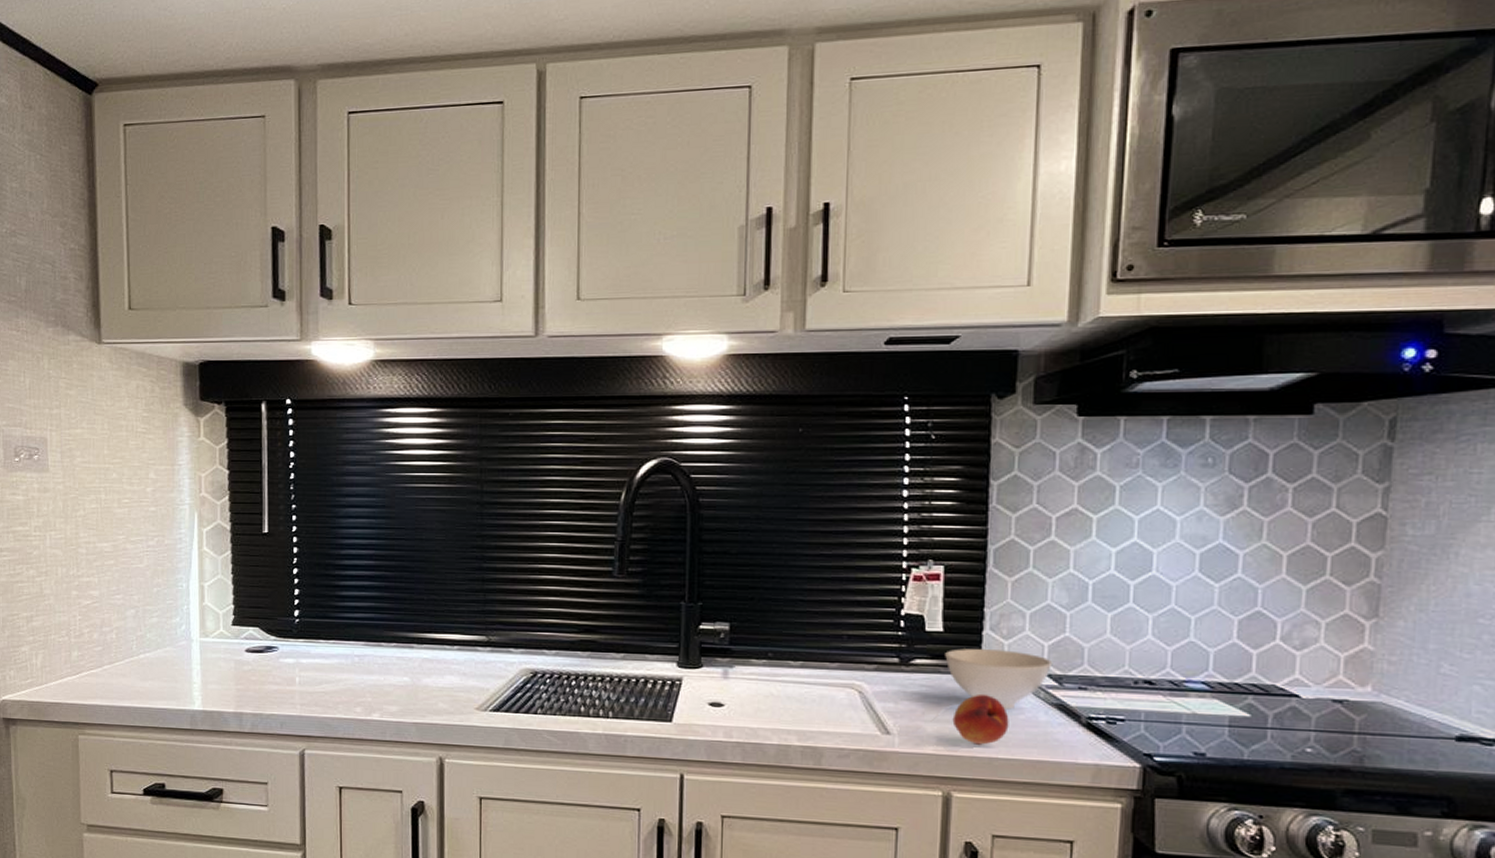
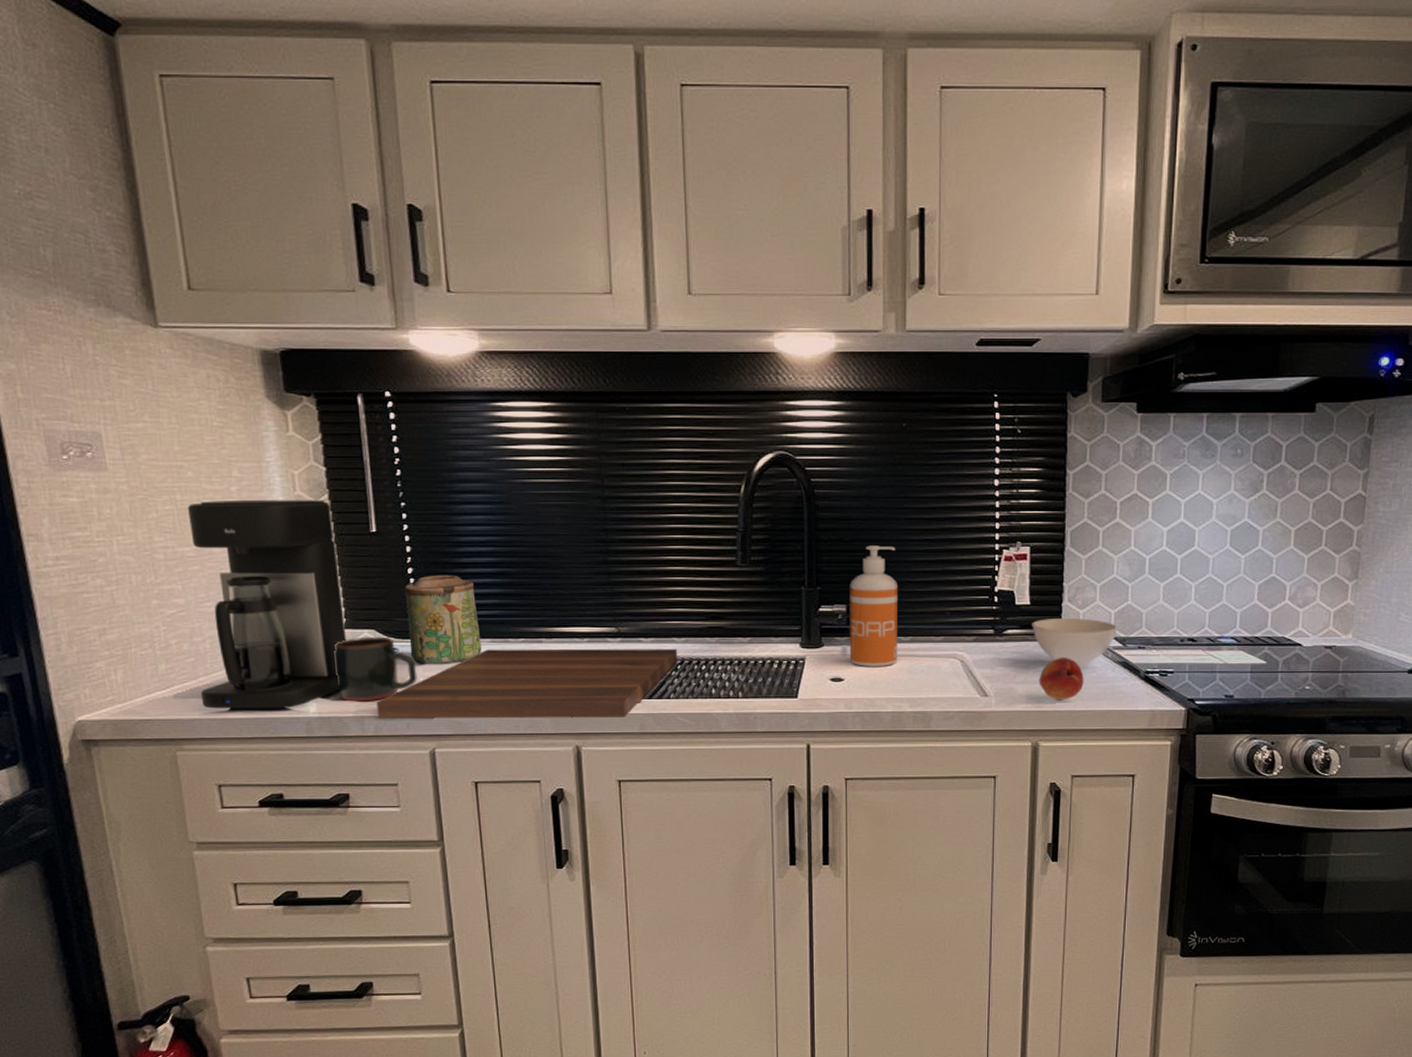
coffee maker: none [104,500,233,700] -> present [188,500,346,709]
mug: none [221,634,294,698] -> present [333,636,417,702]
cutting board: none [255,652,548,731] -> present [376,648,678,719]
canister: none [288,576,356,666] -> present [404,574,482,665]
soap dispenser: none [731,559,789,693] -> present [849,545,899,667]

